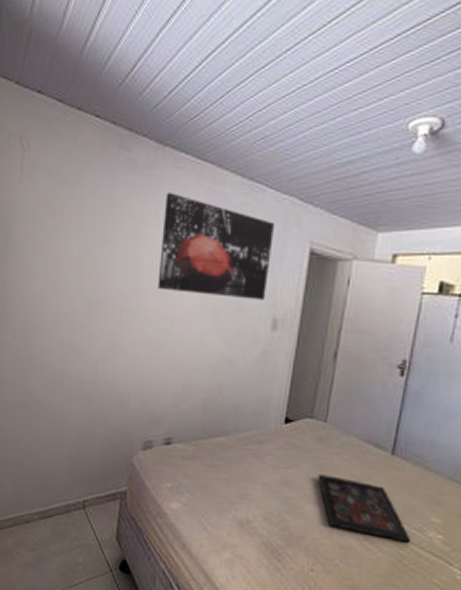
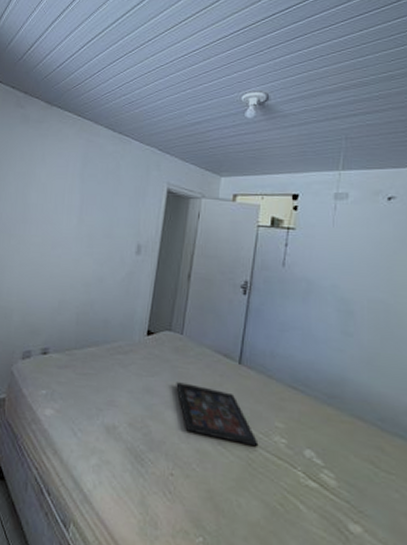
wall art: present [157,193,274,300] -> none [42,142,139,229]

